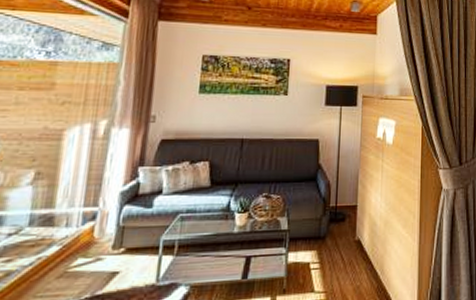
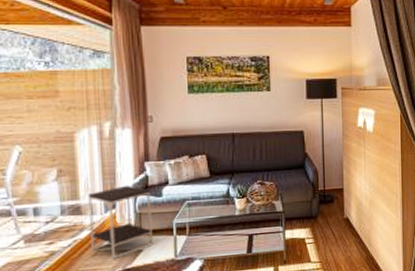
side table: none [57,192,140,284] -> present [88,185,153,260]

